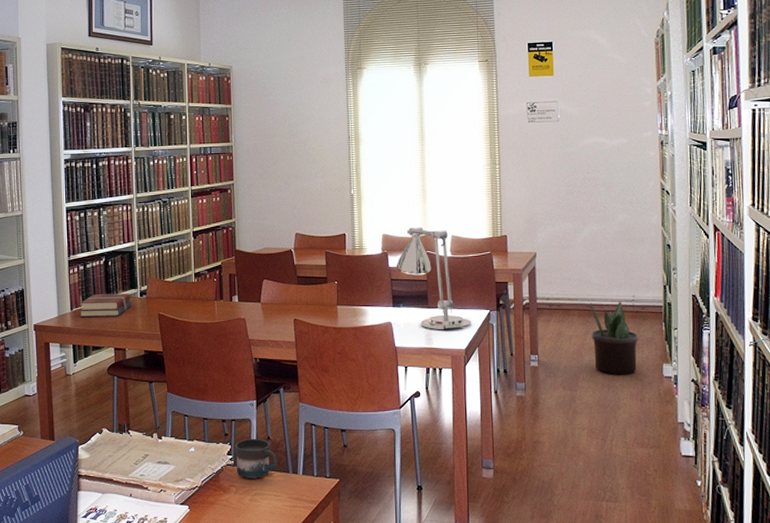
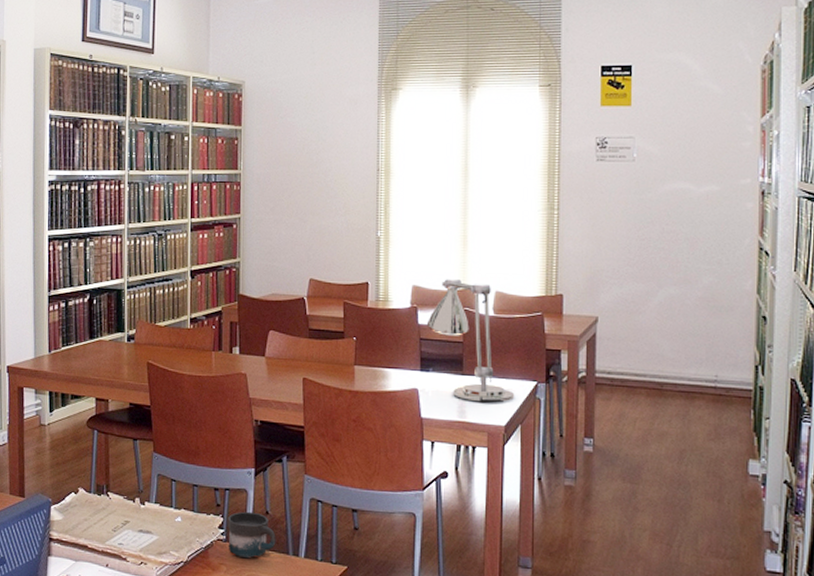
books: present [79,293,132,317] -> none [58,336,118,362]
planter: present [590,301,639,375] -> none [661,380,720,470]

